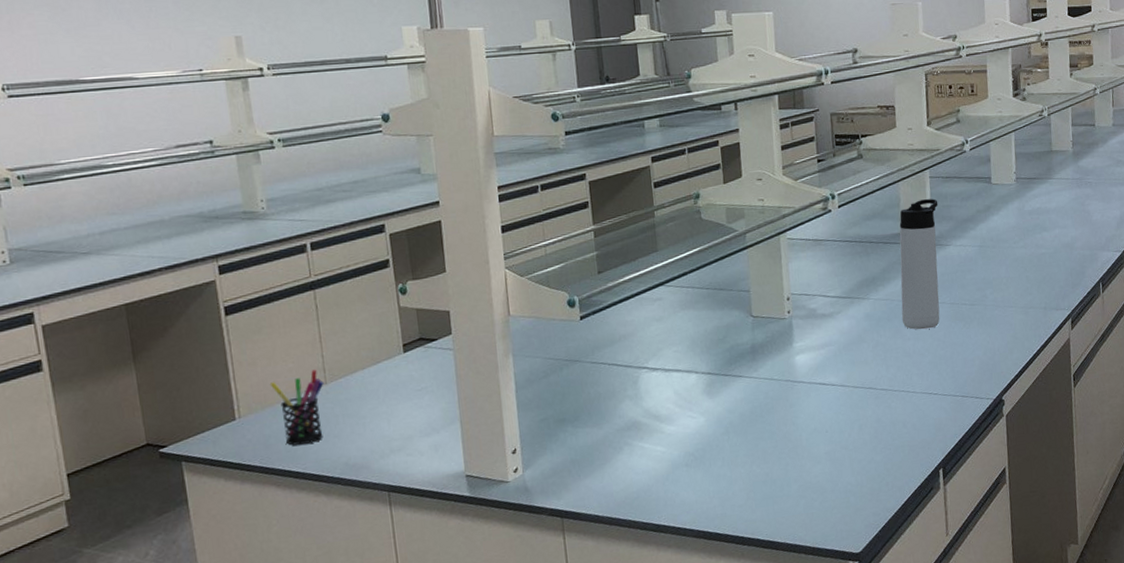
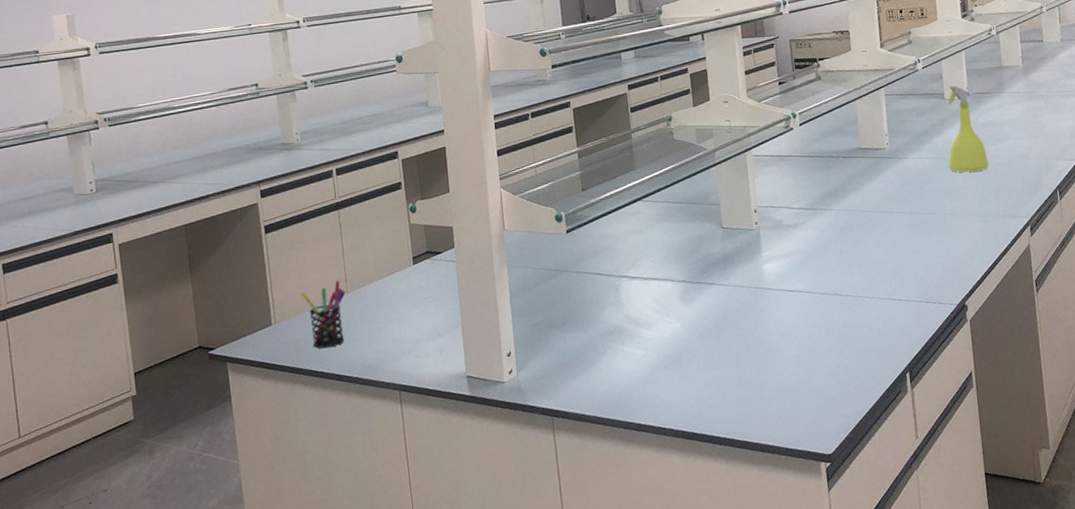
thermos bottle: present [899,199,940,330] -> none [858,115,901,239]
spray bottle: none [991,169,1033,262] -> present [947,85,989,173]

